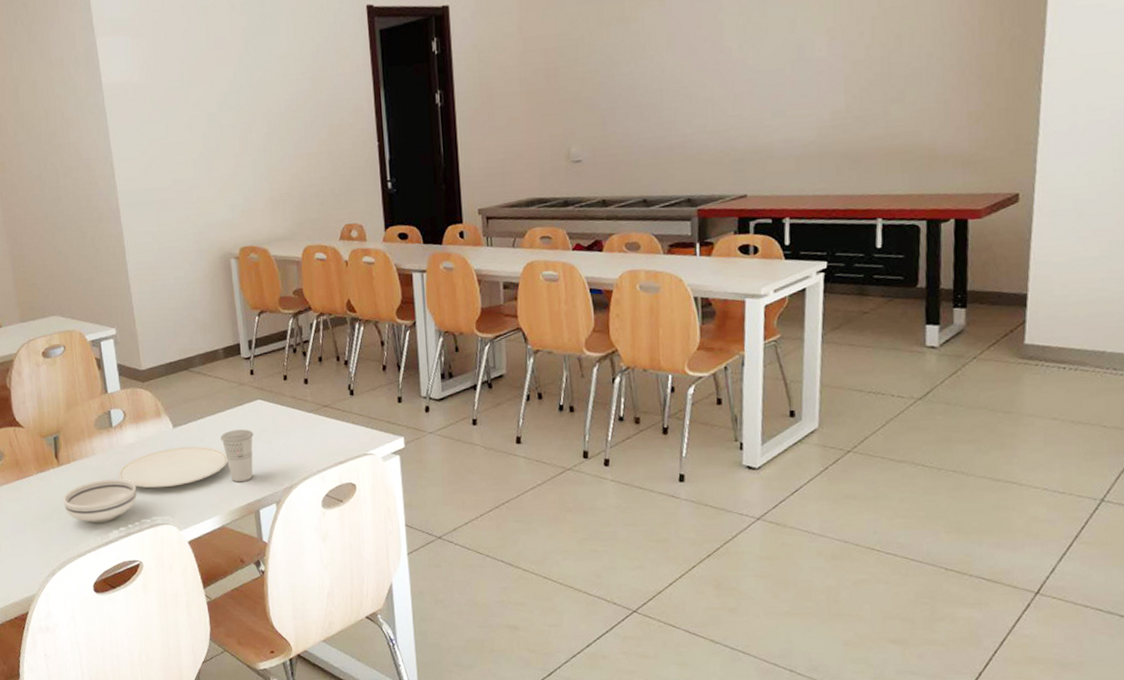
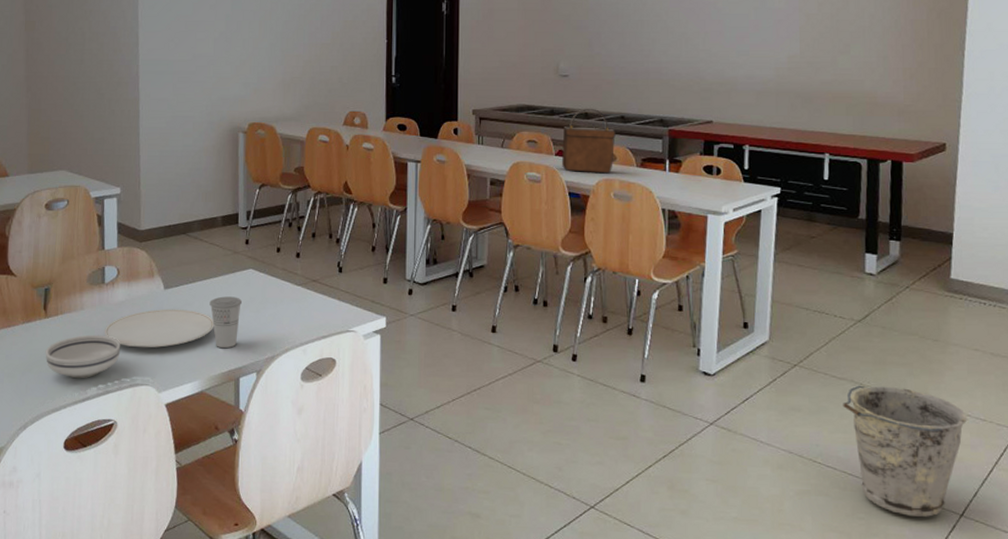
handbag: none [579,194,638,266] -> present [562,108,616,174]
bucket: none [903,465,1044,598] -> present [843,385,968,517]

